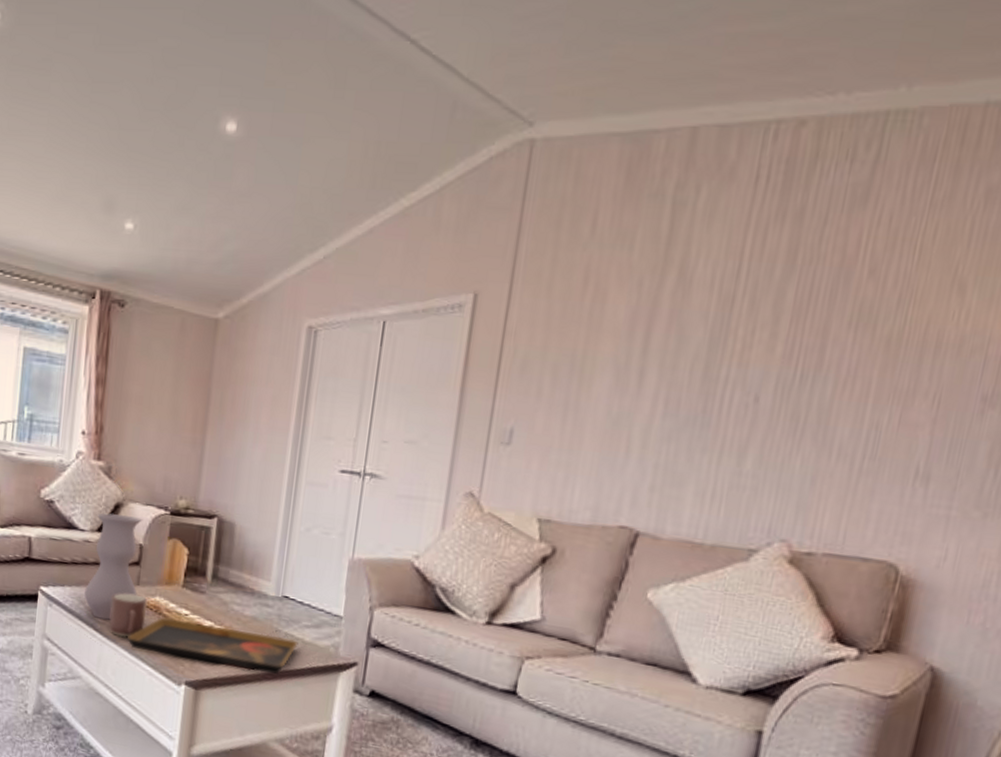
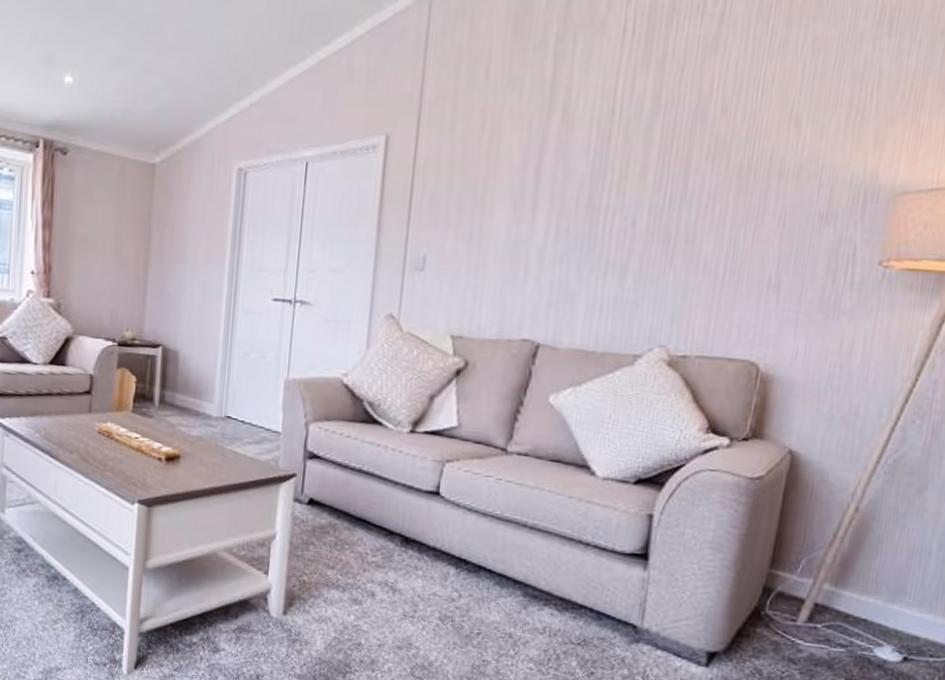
vase: present [84,513,142,620] -> none [39,347,92,447]
mug: present [109,593,147,638] -> none [64,420,99,463]
decorative tray: present [127,617,299,674] -> none [82,441,242,488]

